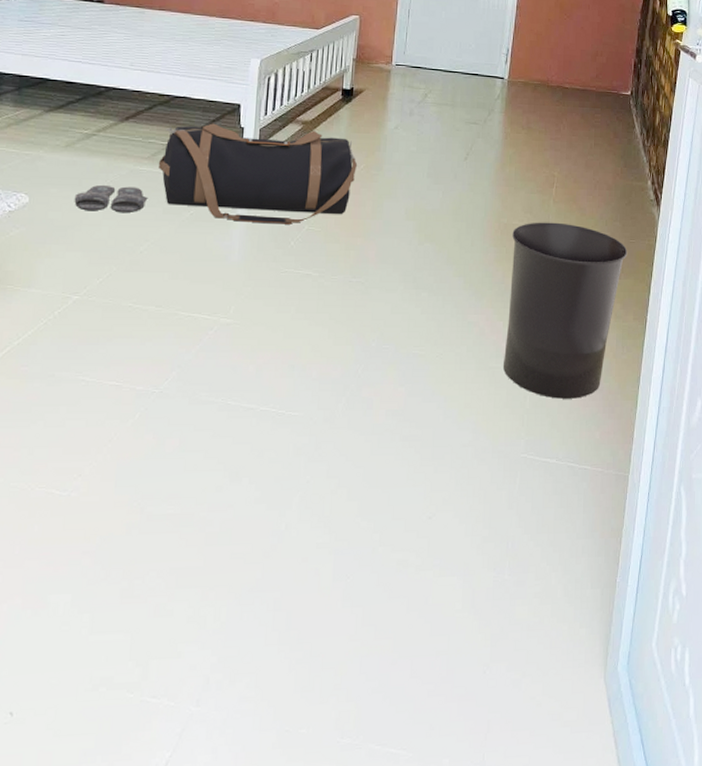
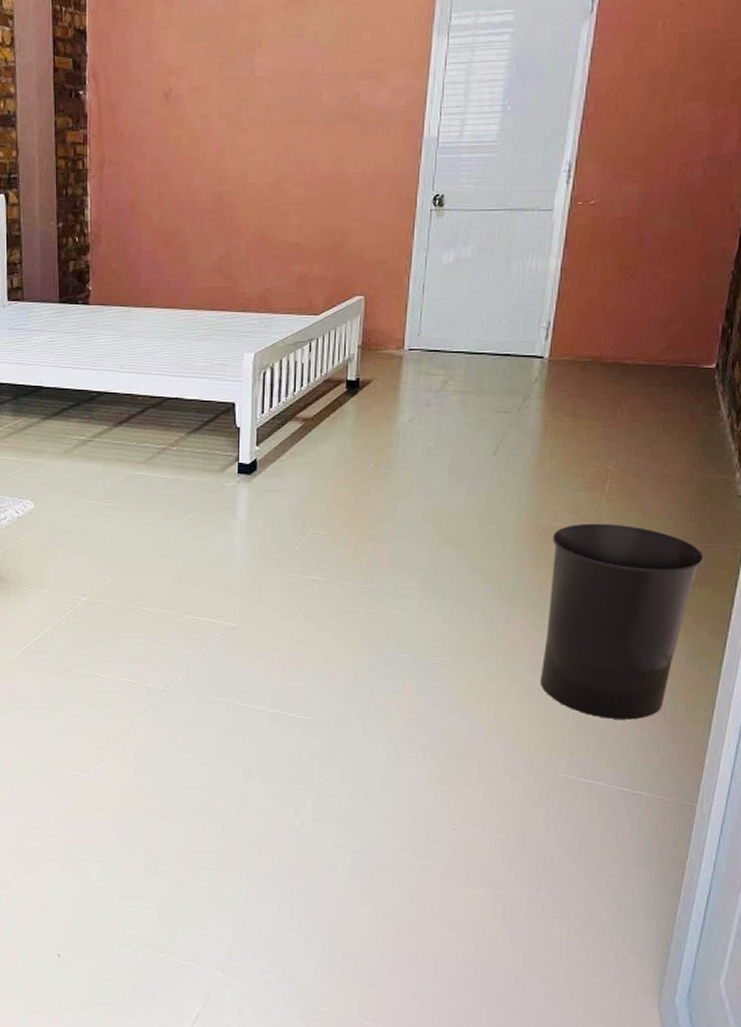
slippers: present [74,184,148,214] -> none [76,490,147,518]
duffel bag: present [158,123,358,224] -> none [154,424,367,528]

